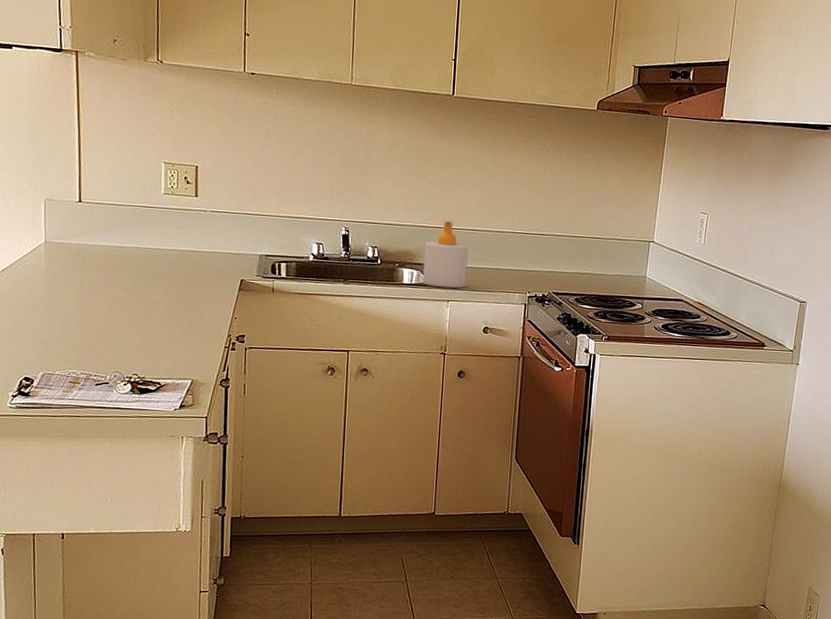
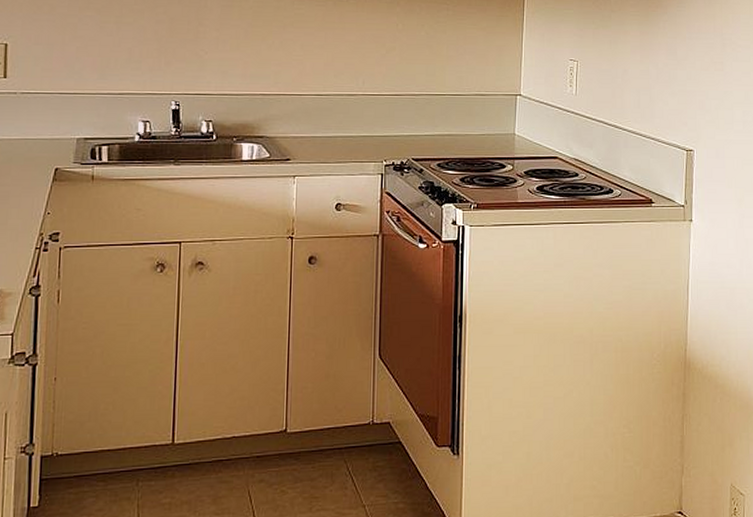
soap bottle: present [423,220,469,289] -> none [264,86,316,162]

